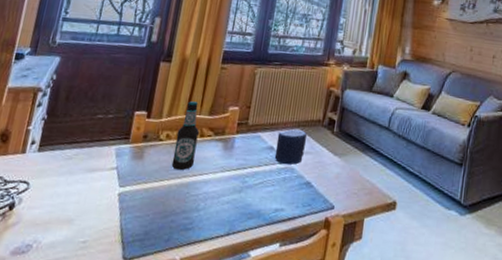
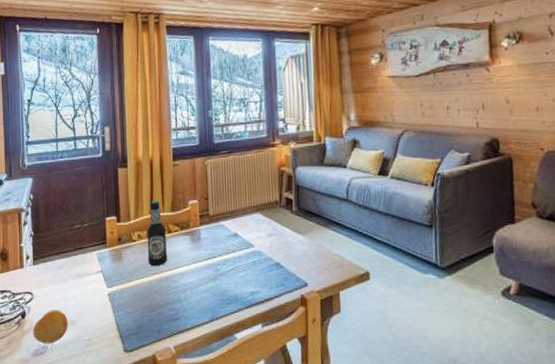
fruit: none [17,204,65,242] -> present [33,310,68,344]
candle: present [274,129,307,165] -> none [239,214,268,249]

